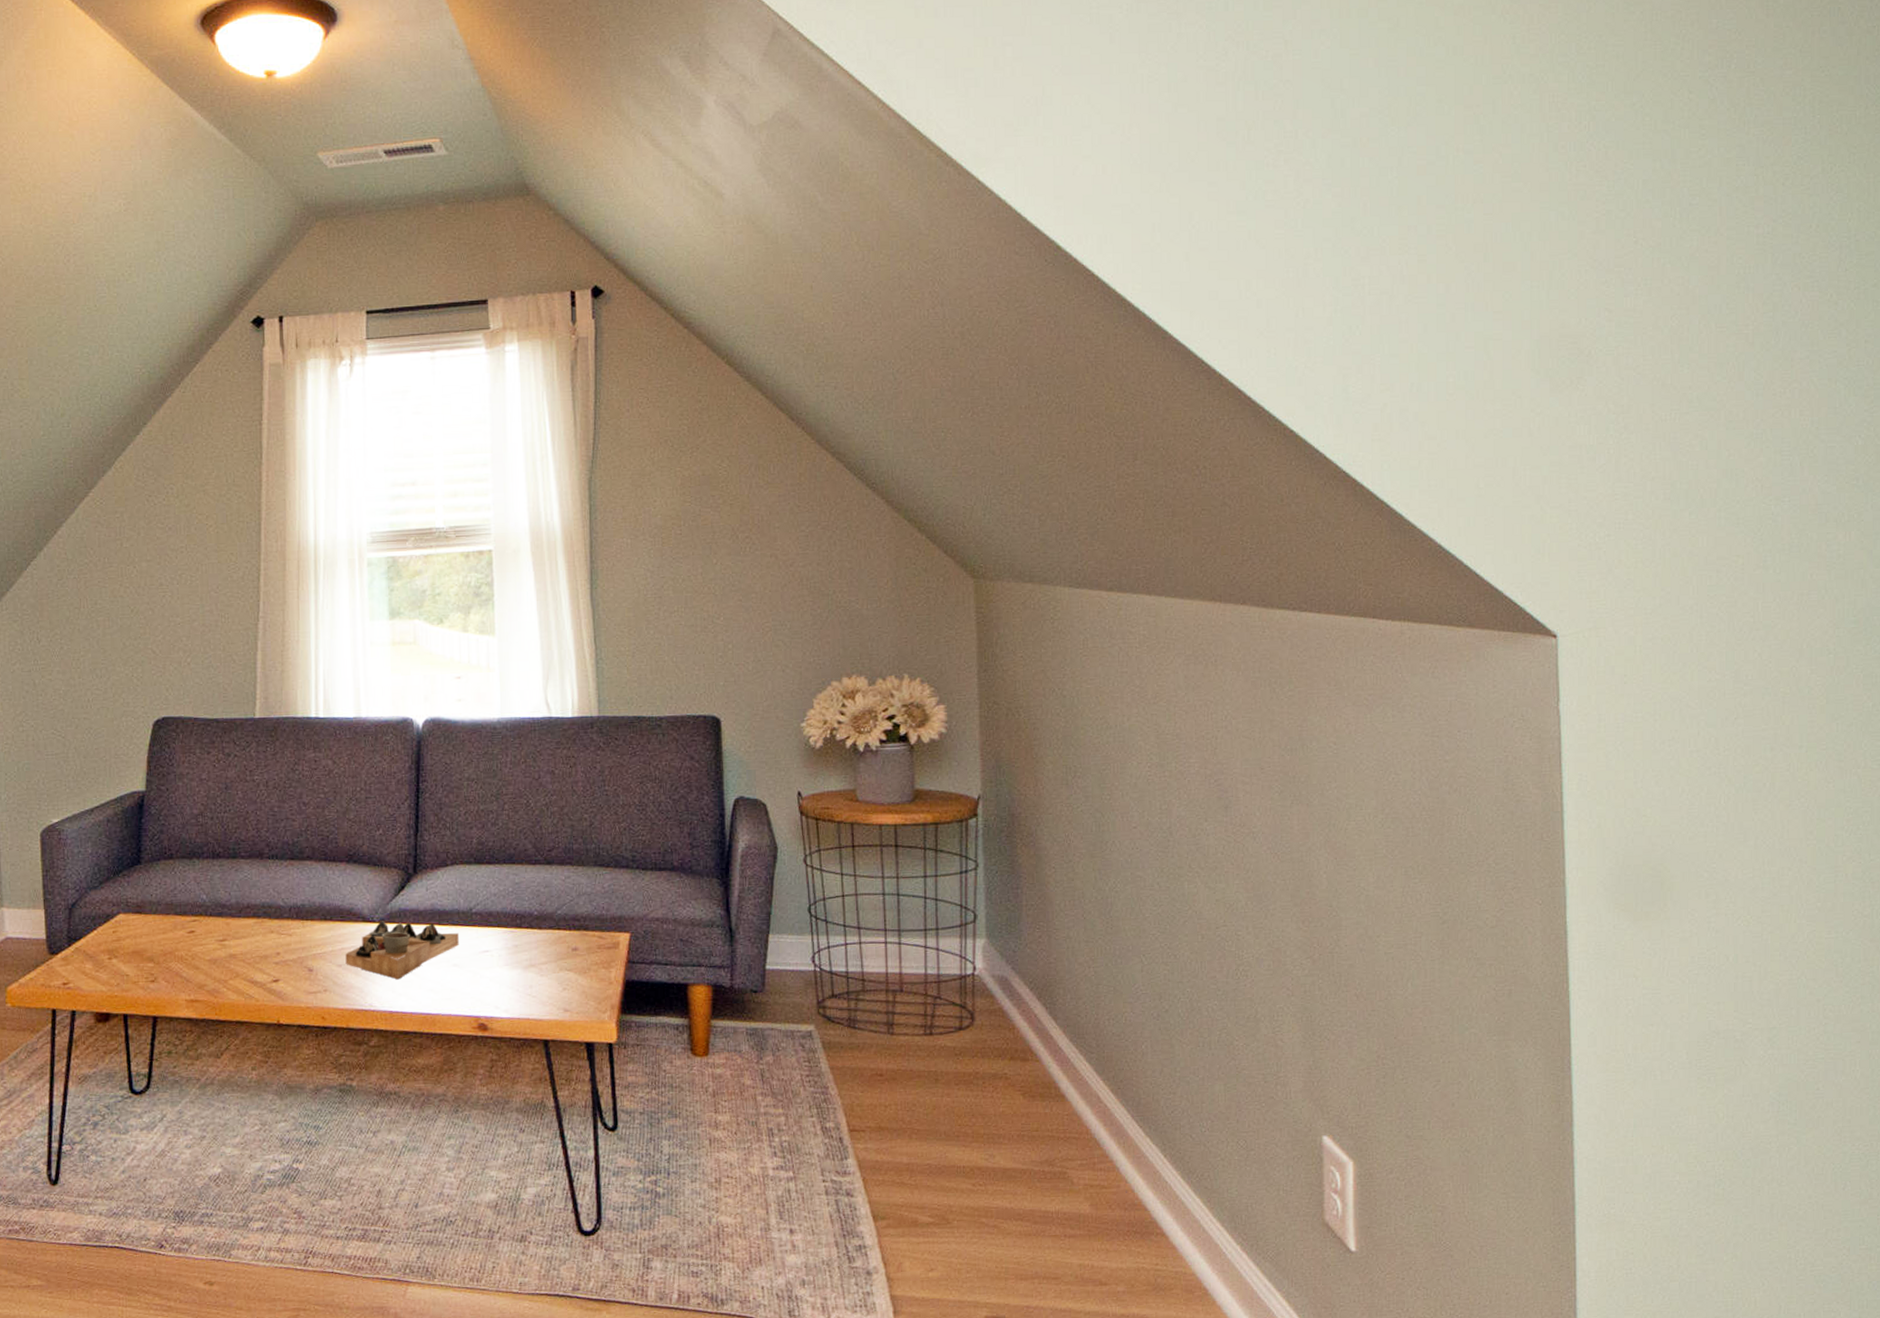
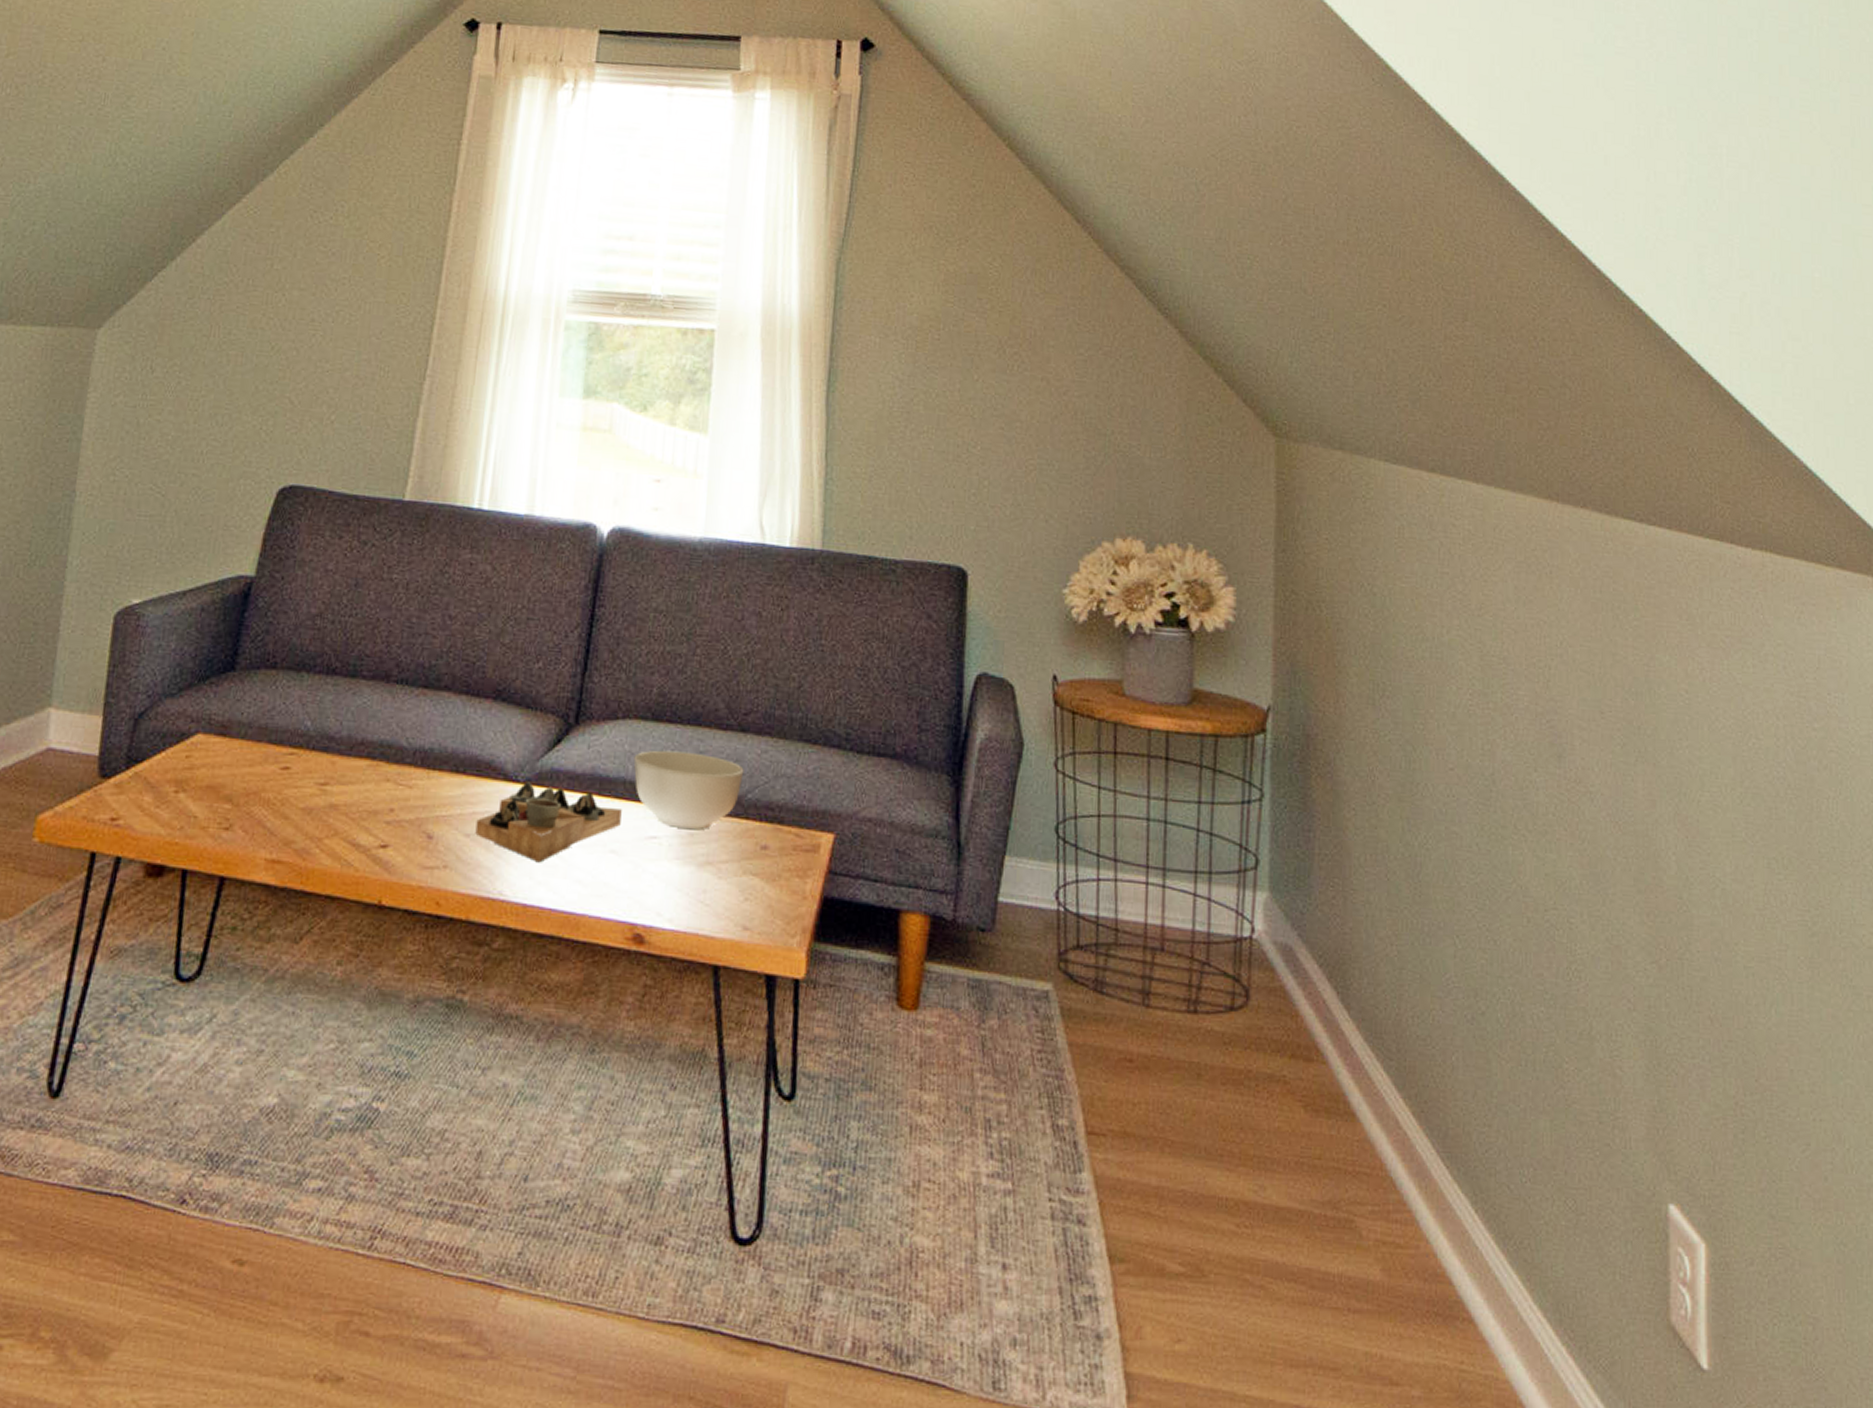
bowl: none [463,884,553,943] -> present [633,750,744,830]

